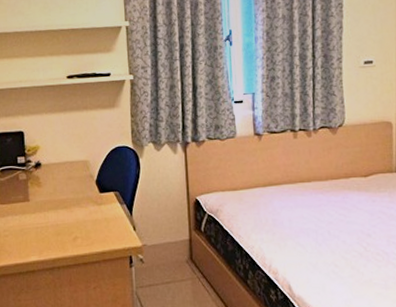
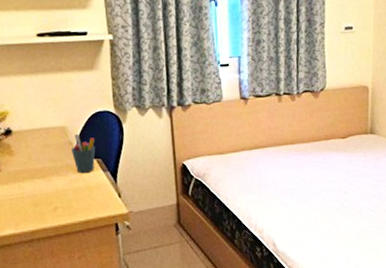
pen holder: none [91,167,114,205] -> present [70,133,96,173]

